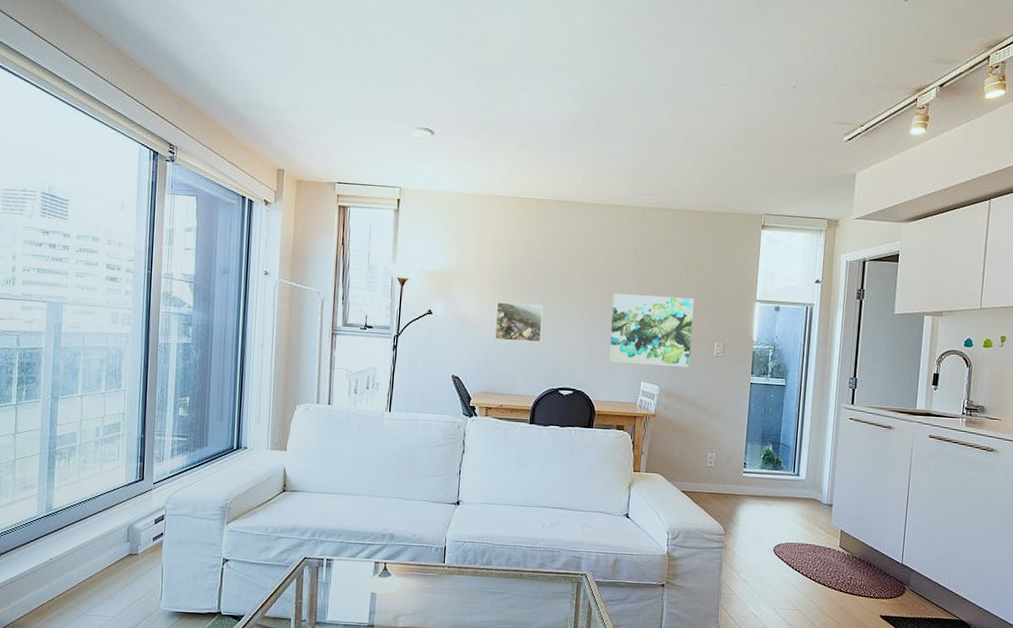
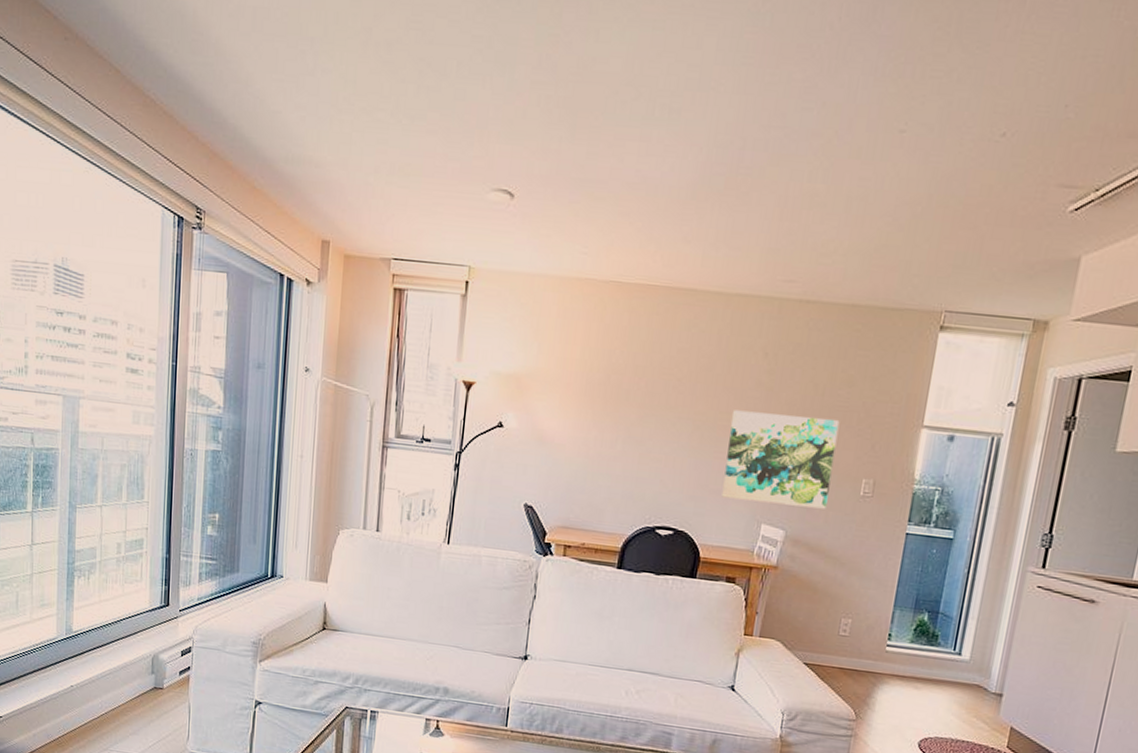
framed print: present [494,302,544,343] -> none [578,415,643,469]

